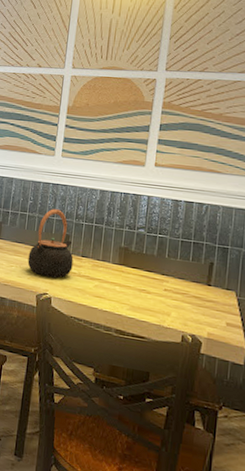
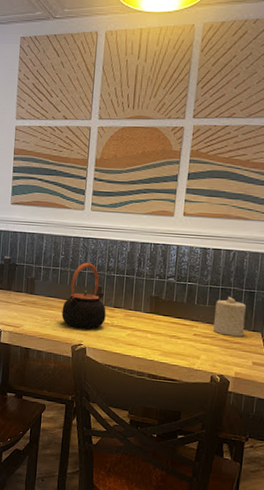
candle: none [185,251,219,295] -> present [213,296,246,337]

